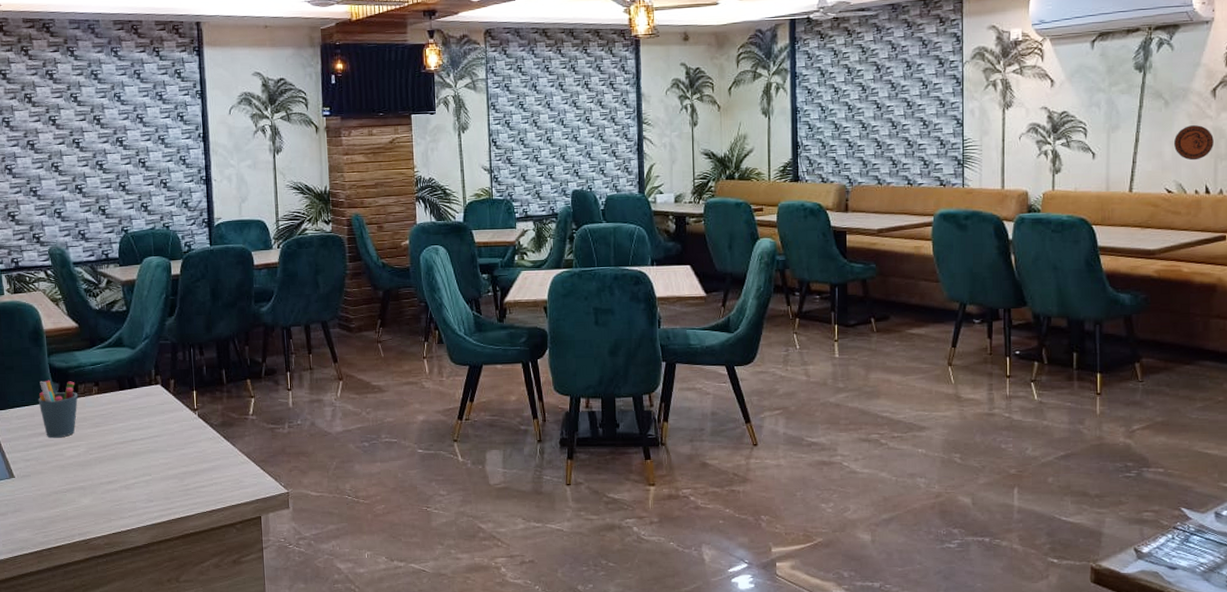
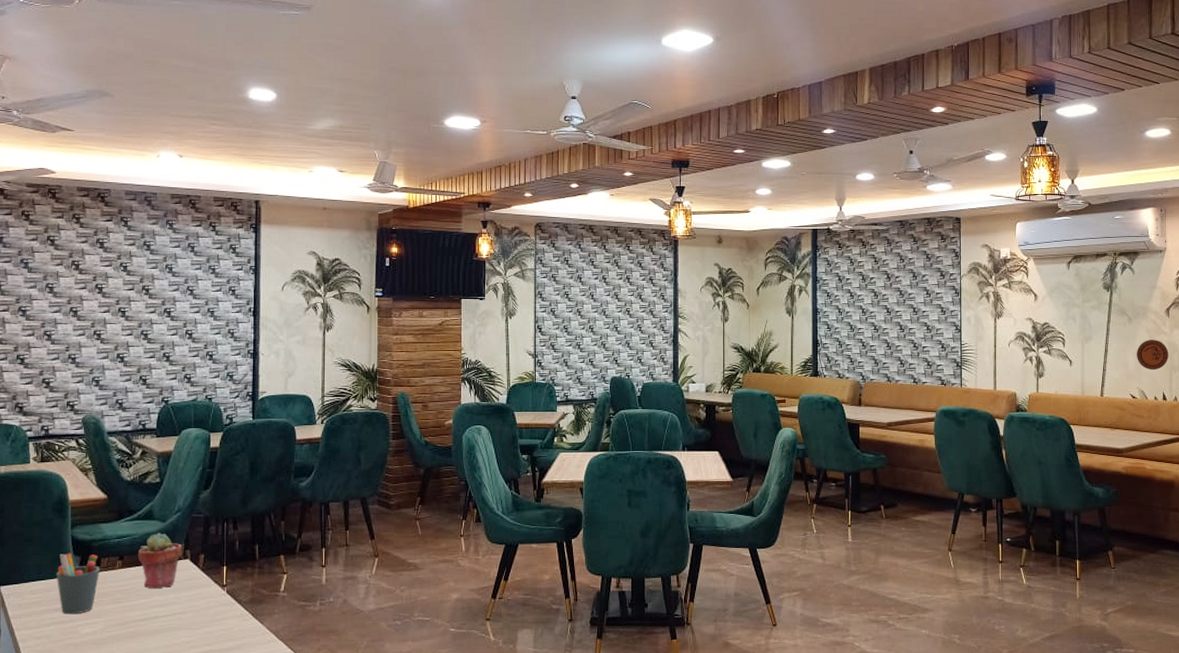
potted succulent: none [112,360,154,413] -> present [138,533,183,588]

